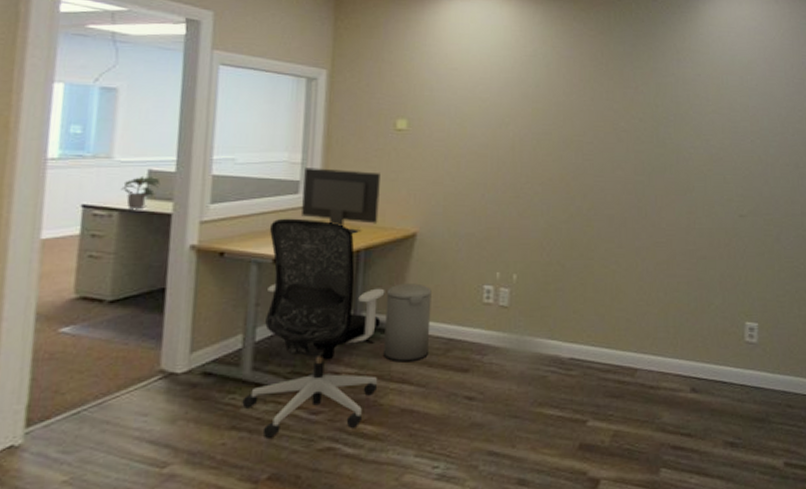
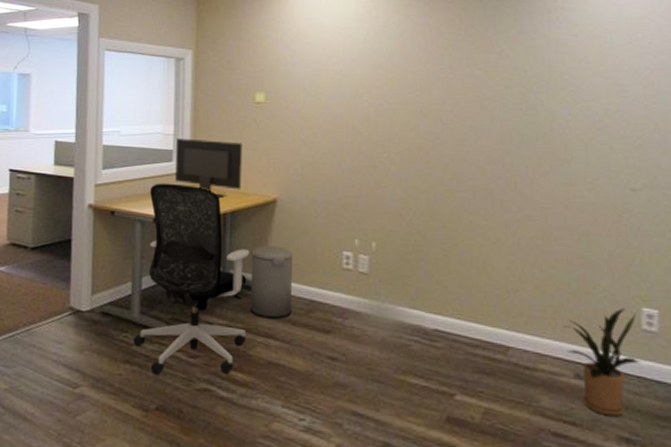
potted plant: present [121,175,161,210] -> none [36,145,64,174]
house plant: none [682,323,744,424] -> present [563,308,641,417]

